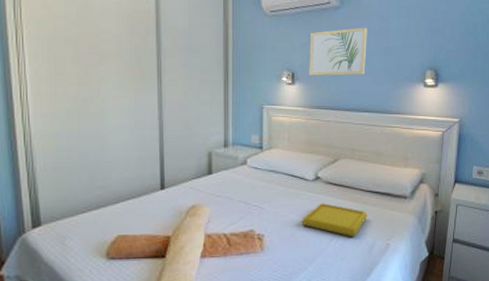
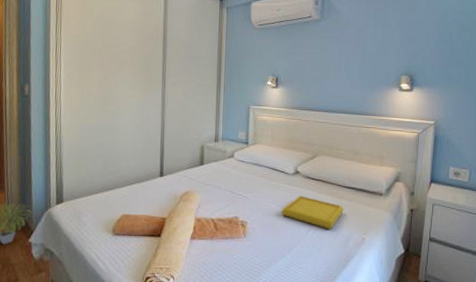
wall art: present [309,27,367,76] -> none [291,37,345,81]

